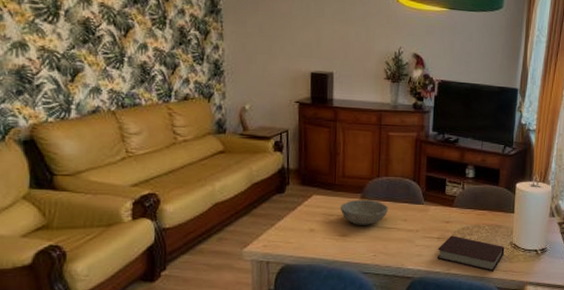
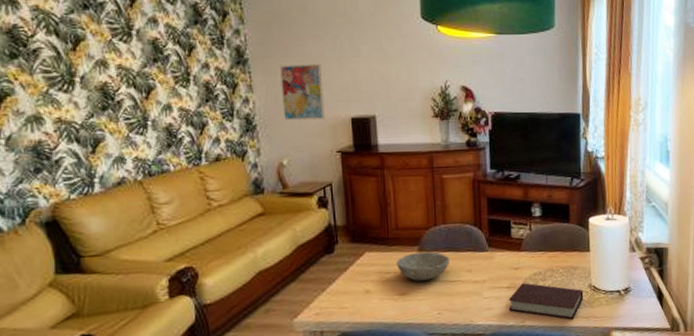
wall art: none [249,18,288,72] -> present [280,63,325,121]

